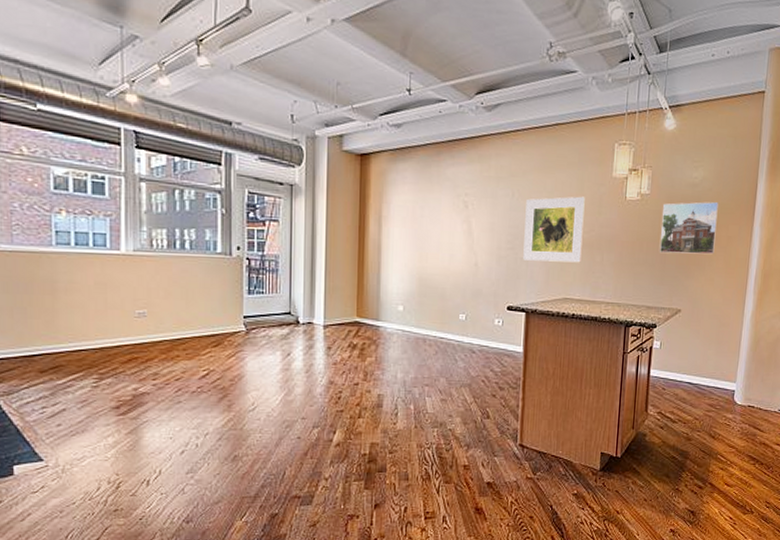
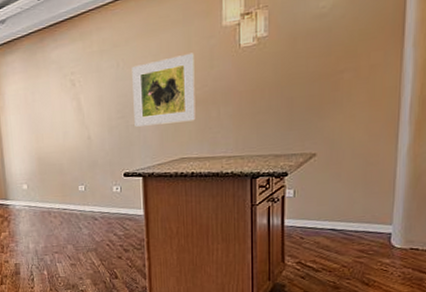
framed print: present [659,202,718,255] -> none [284,29,355,97]

